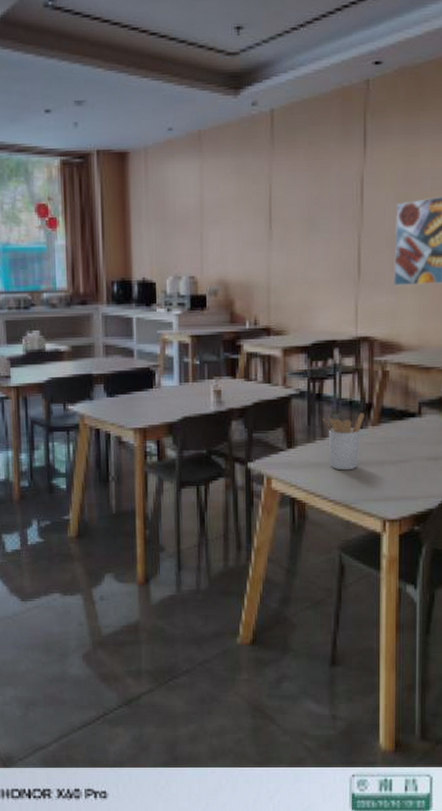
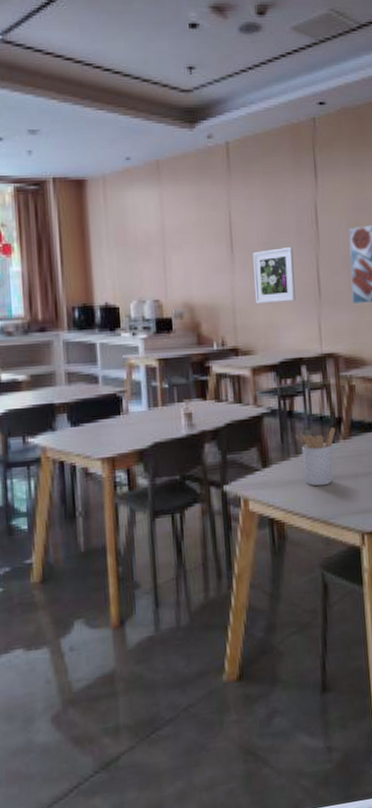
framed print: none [290,222,334,283] -> present [253,246,296,304]

